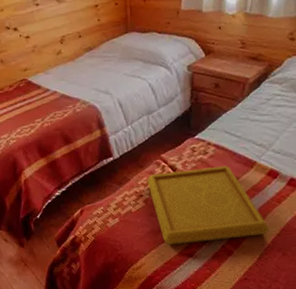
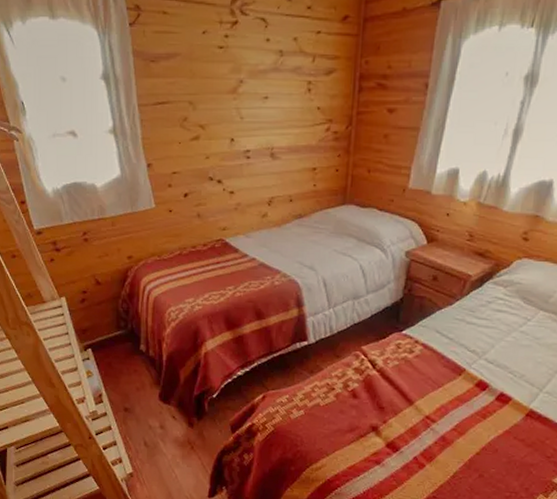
serving tray: present [147,165,269,245] -> none [342,367,469,452]

